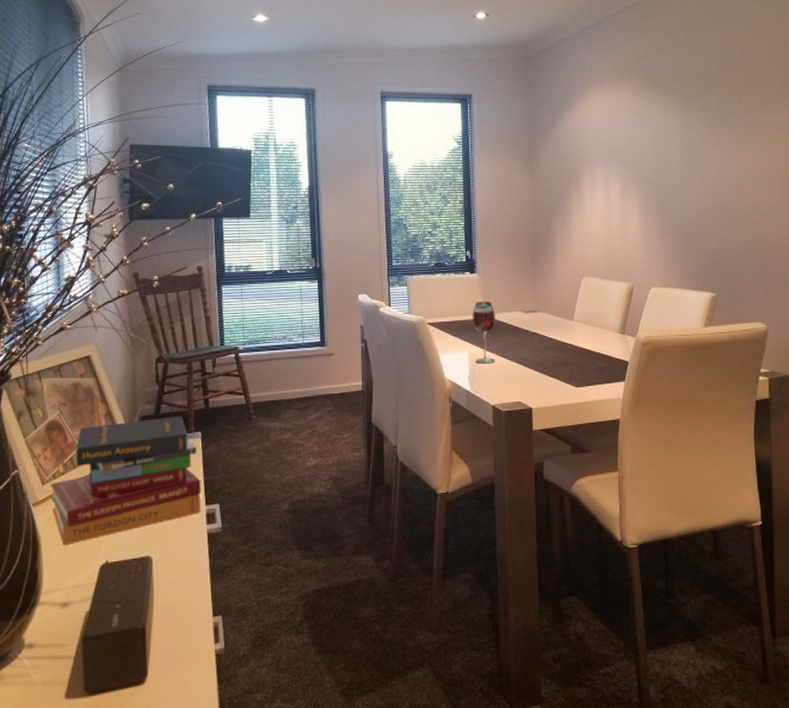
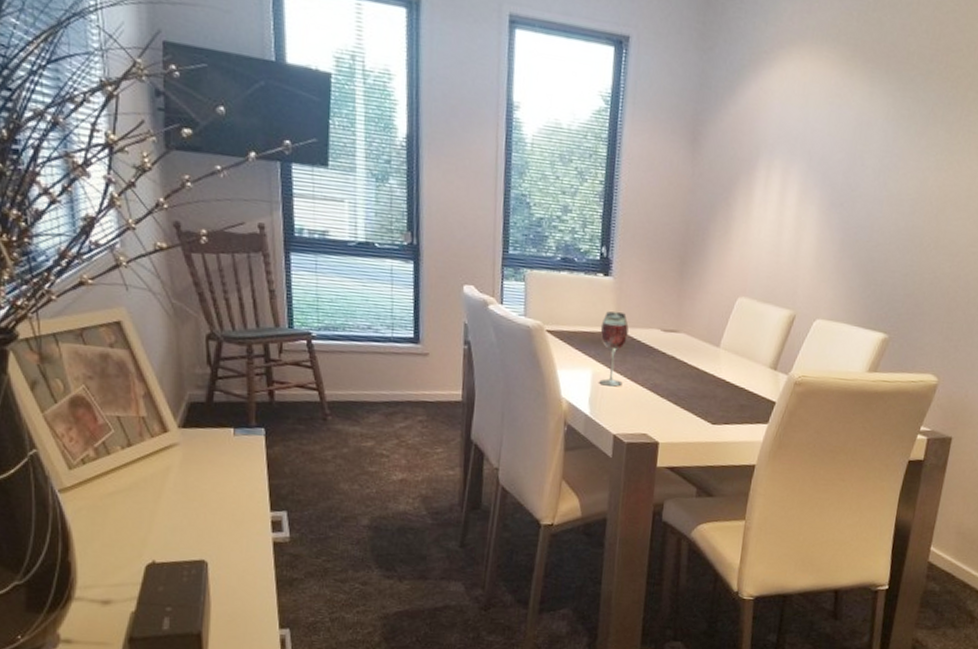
books: present [50,415,201,544] -> none [80,406,265,539]

